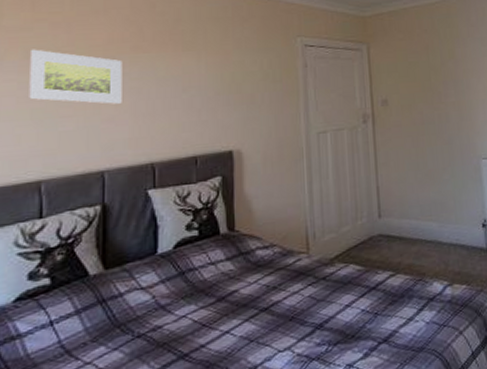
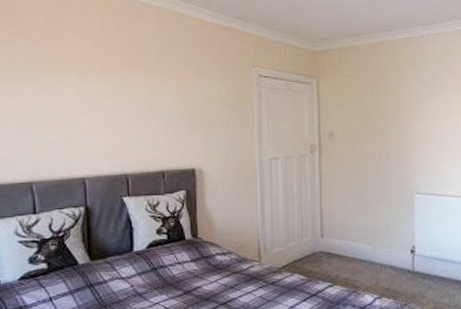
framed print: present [29,49,123,104] -> none [12,62,97,119]

